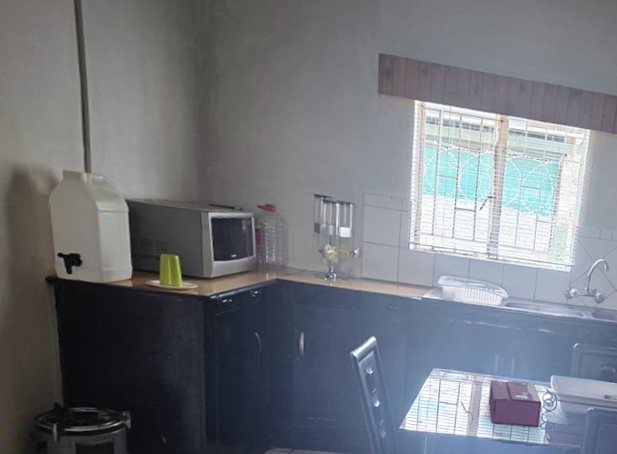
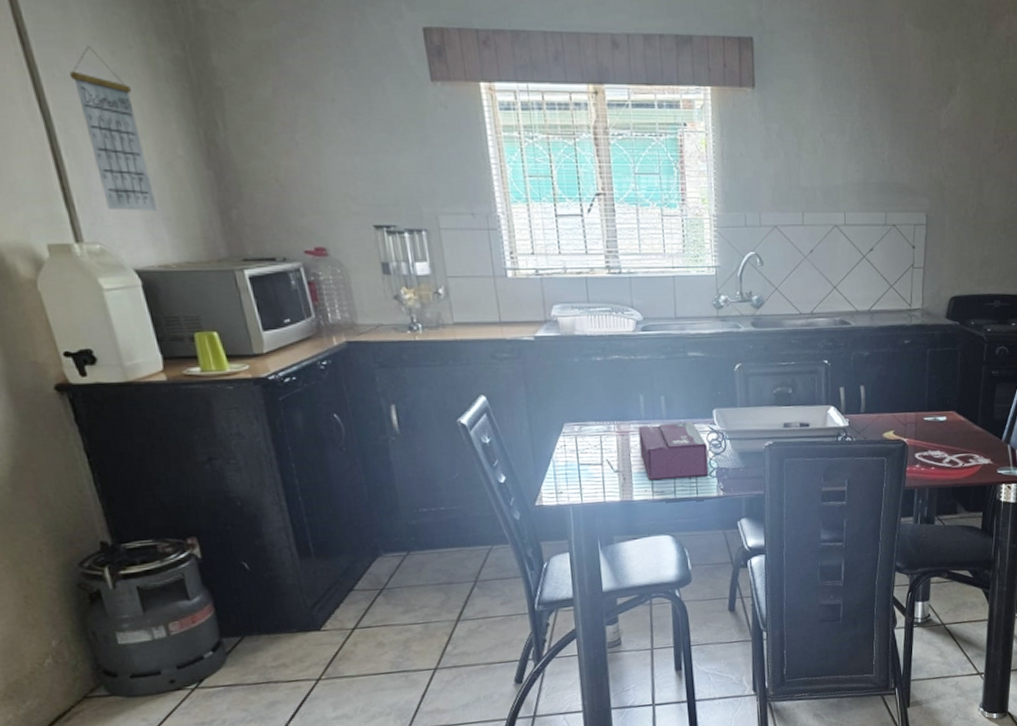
calendar: none [106,29,152,158] -> present [69,46,157,211]

